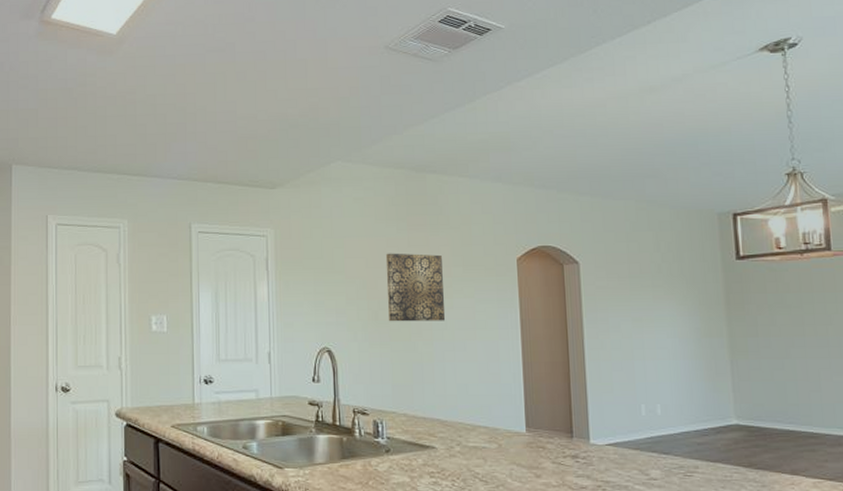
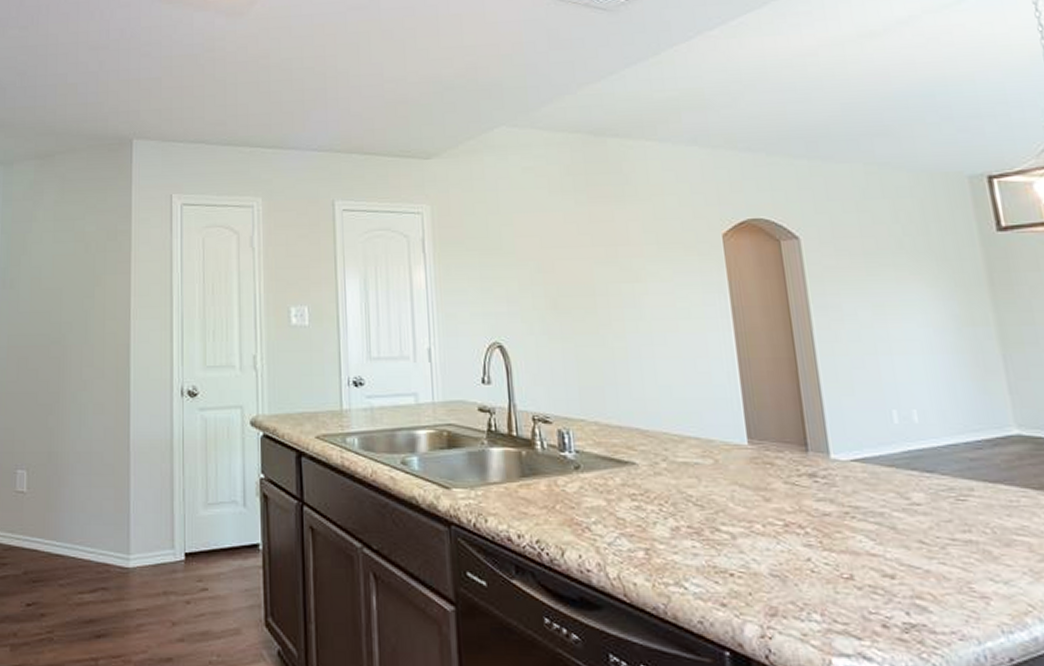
wall art: present [385,253,446,322] -> none [563,230,640,311]

